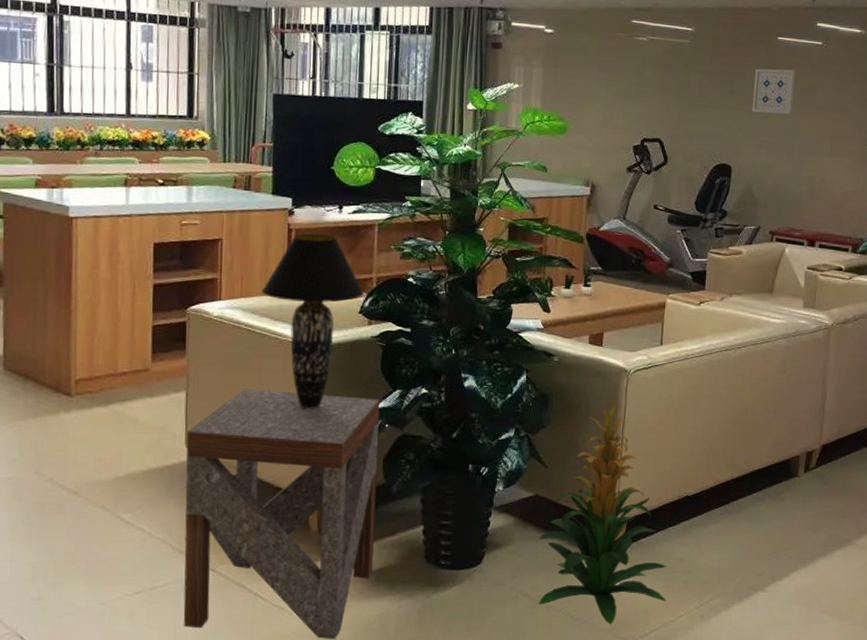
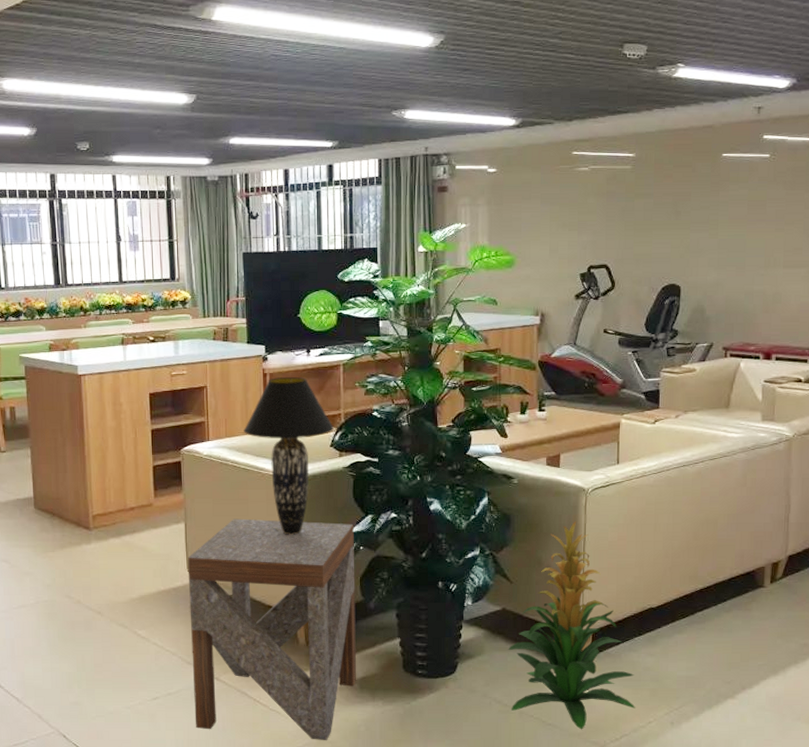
wall art: present [751,68,795,115] -> none [698,185,742,231]

